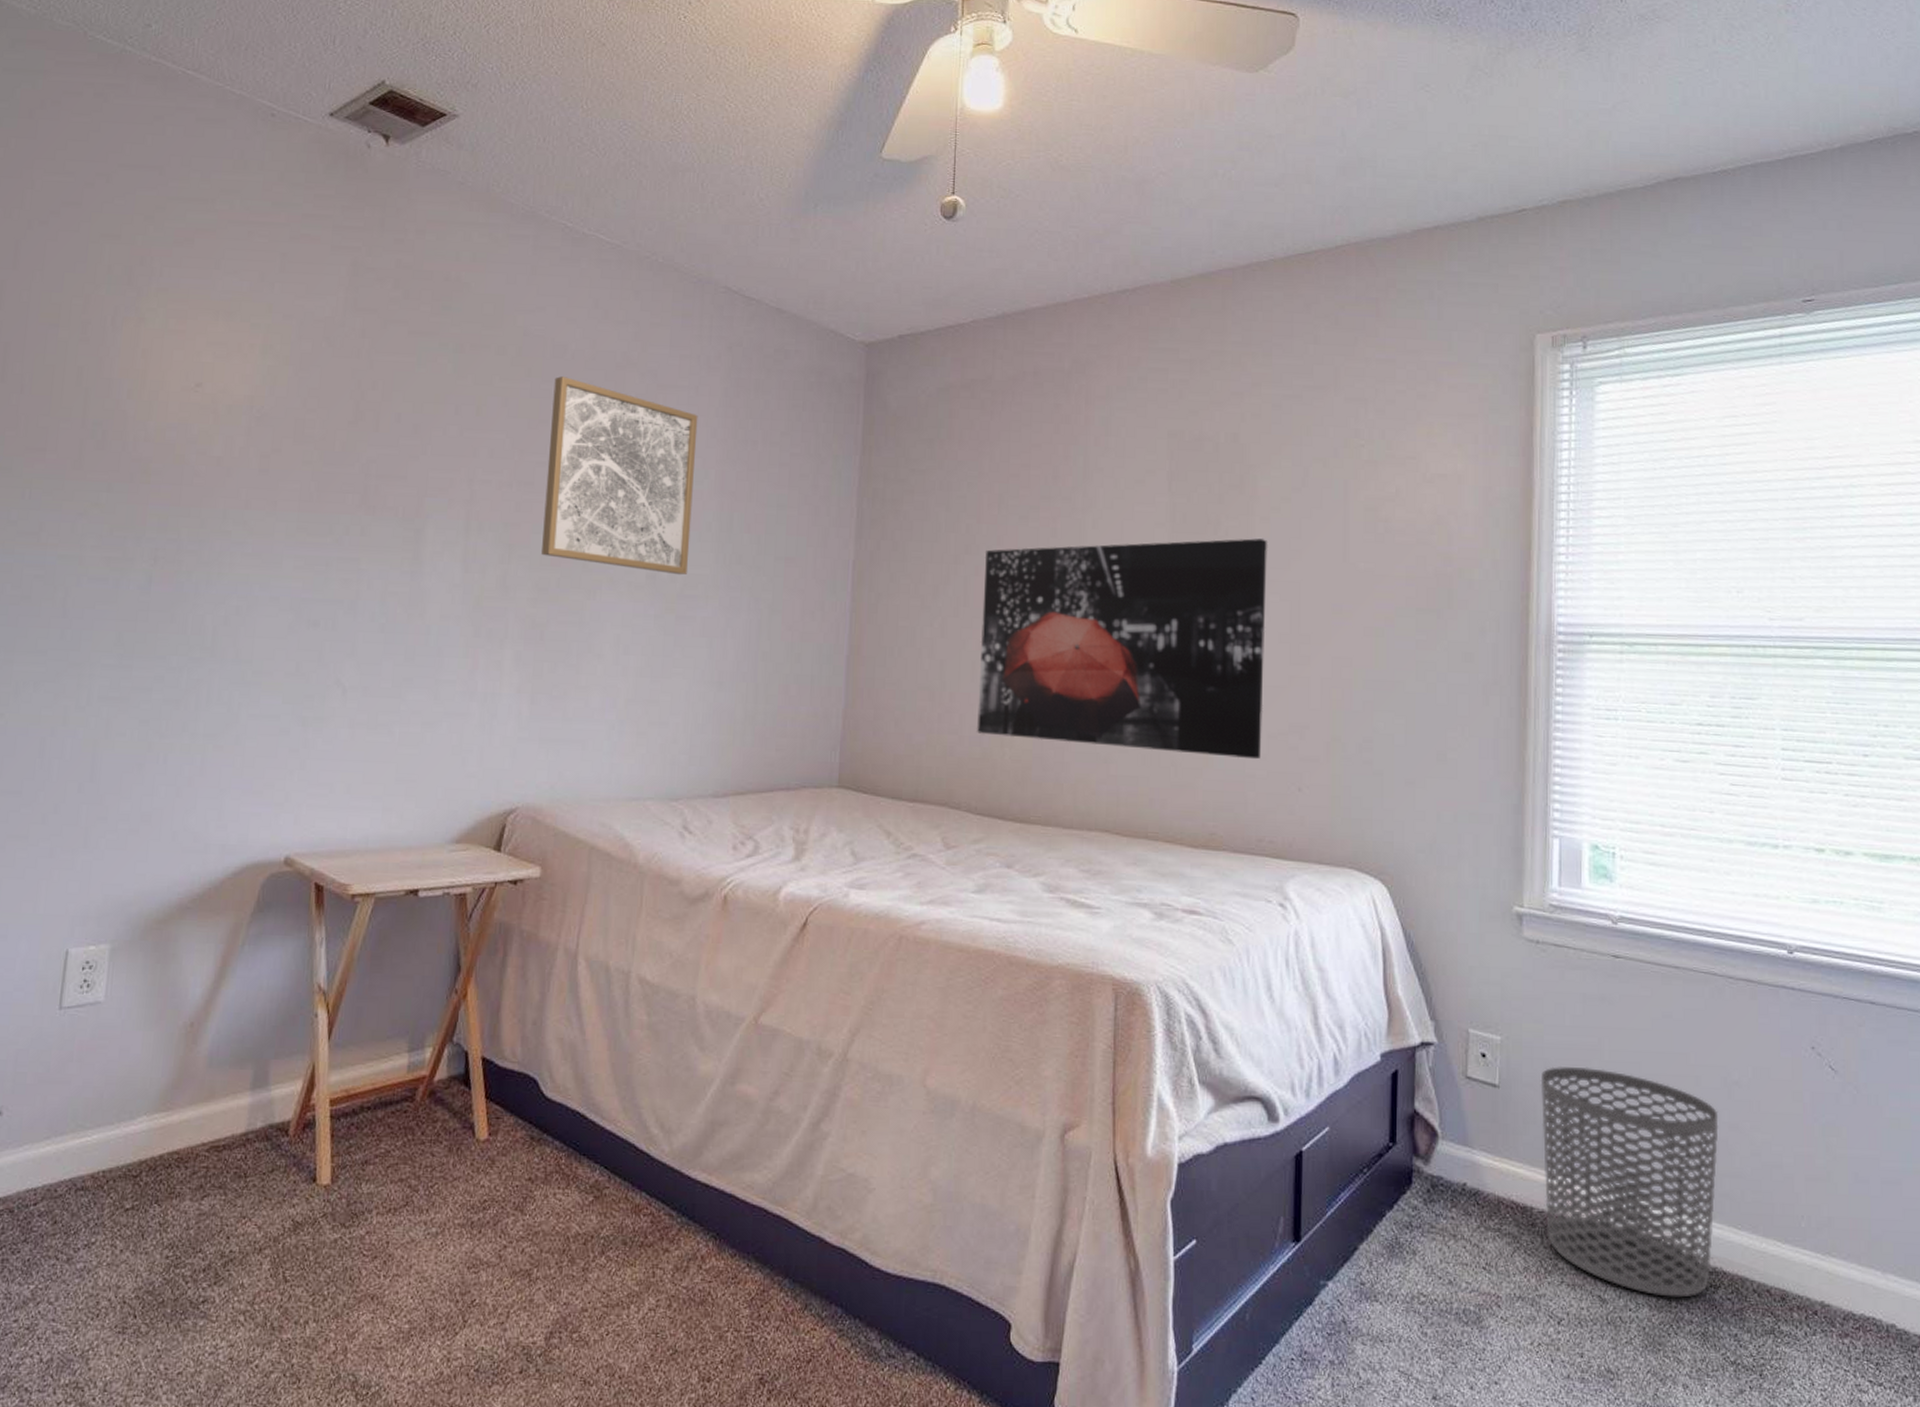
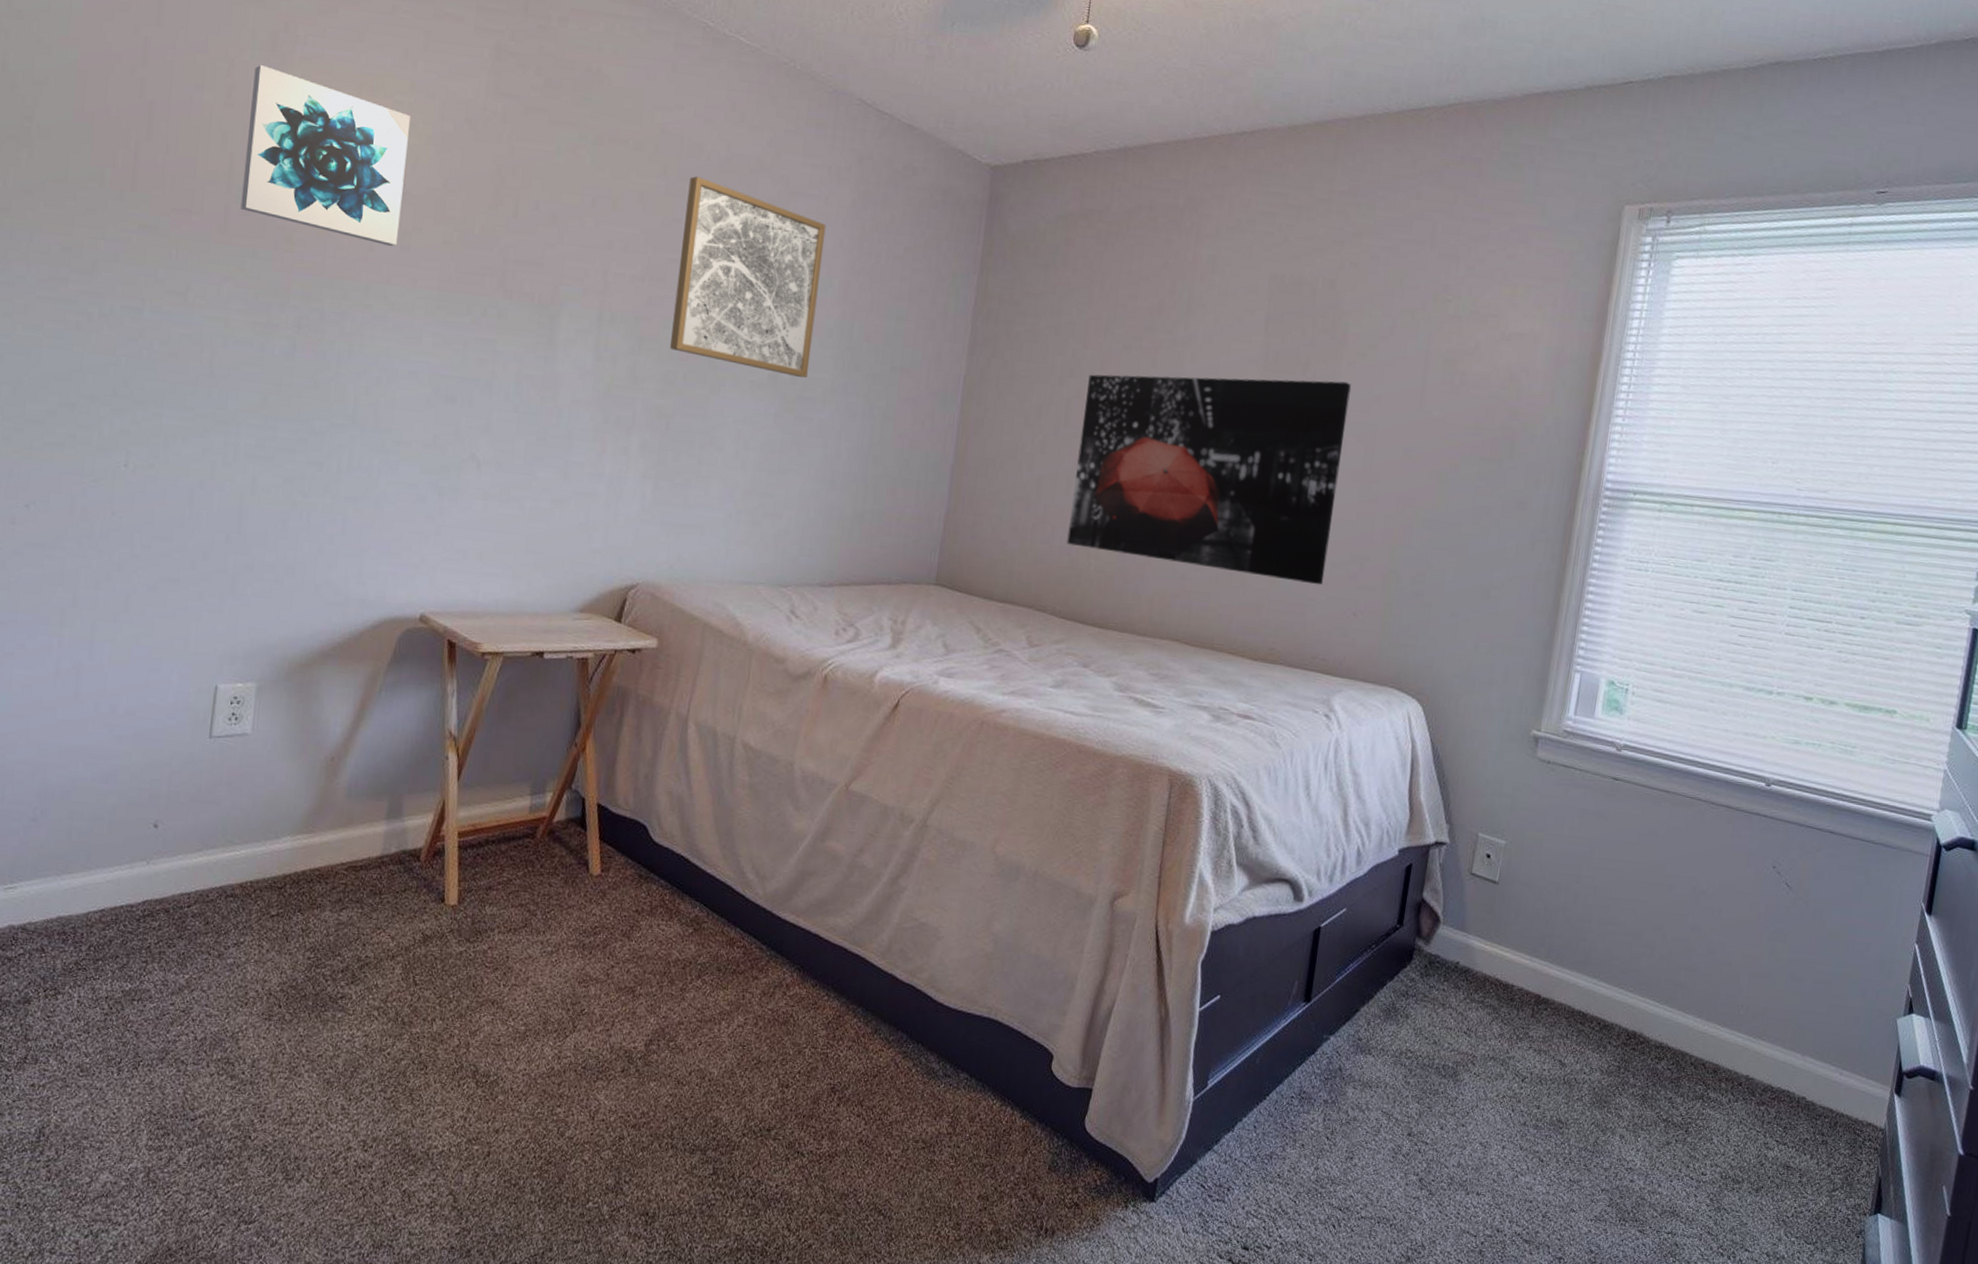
wall art: none [95,298,267,471] -> present [240,64,410,247]
waste bin: present [1540,1066,1719,1298] -> none [1523,869,1685,1066]

